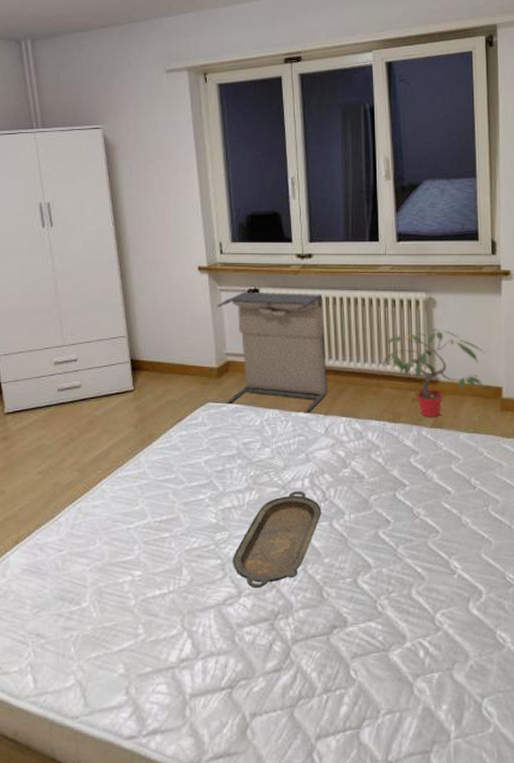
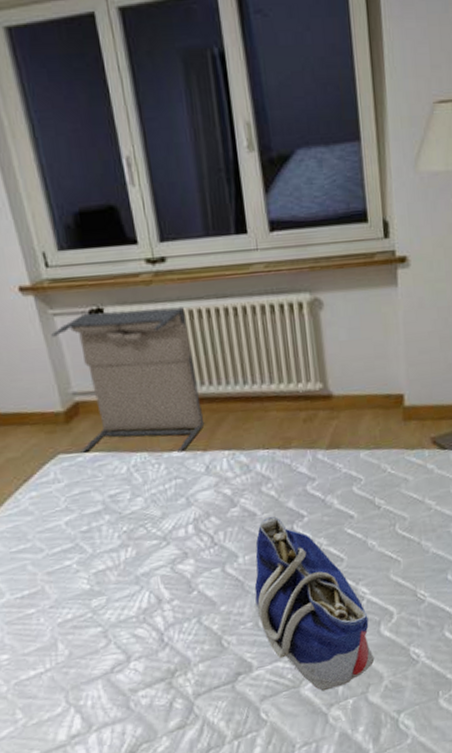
serving tray: present [233,490,322,589] -> none [115,539,212,651]
tote bag: none [355,481,462,660] -> present [254,516,375,692]
potted plant: present [382,329,485,417] -> none [265,334,383,438]

